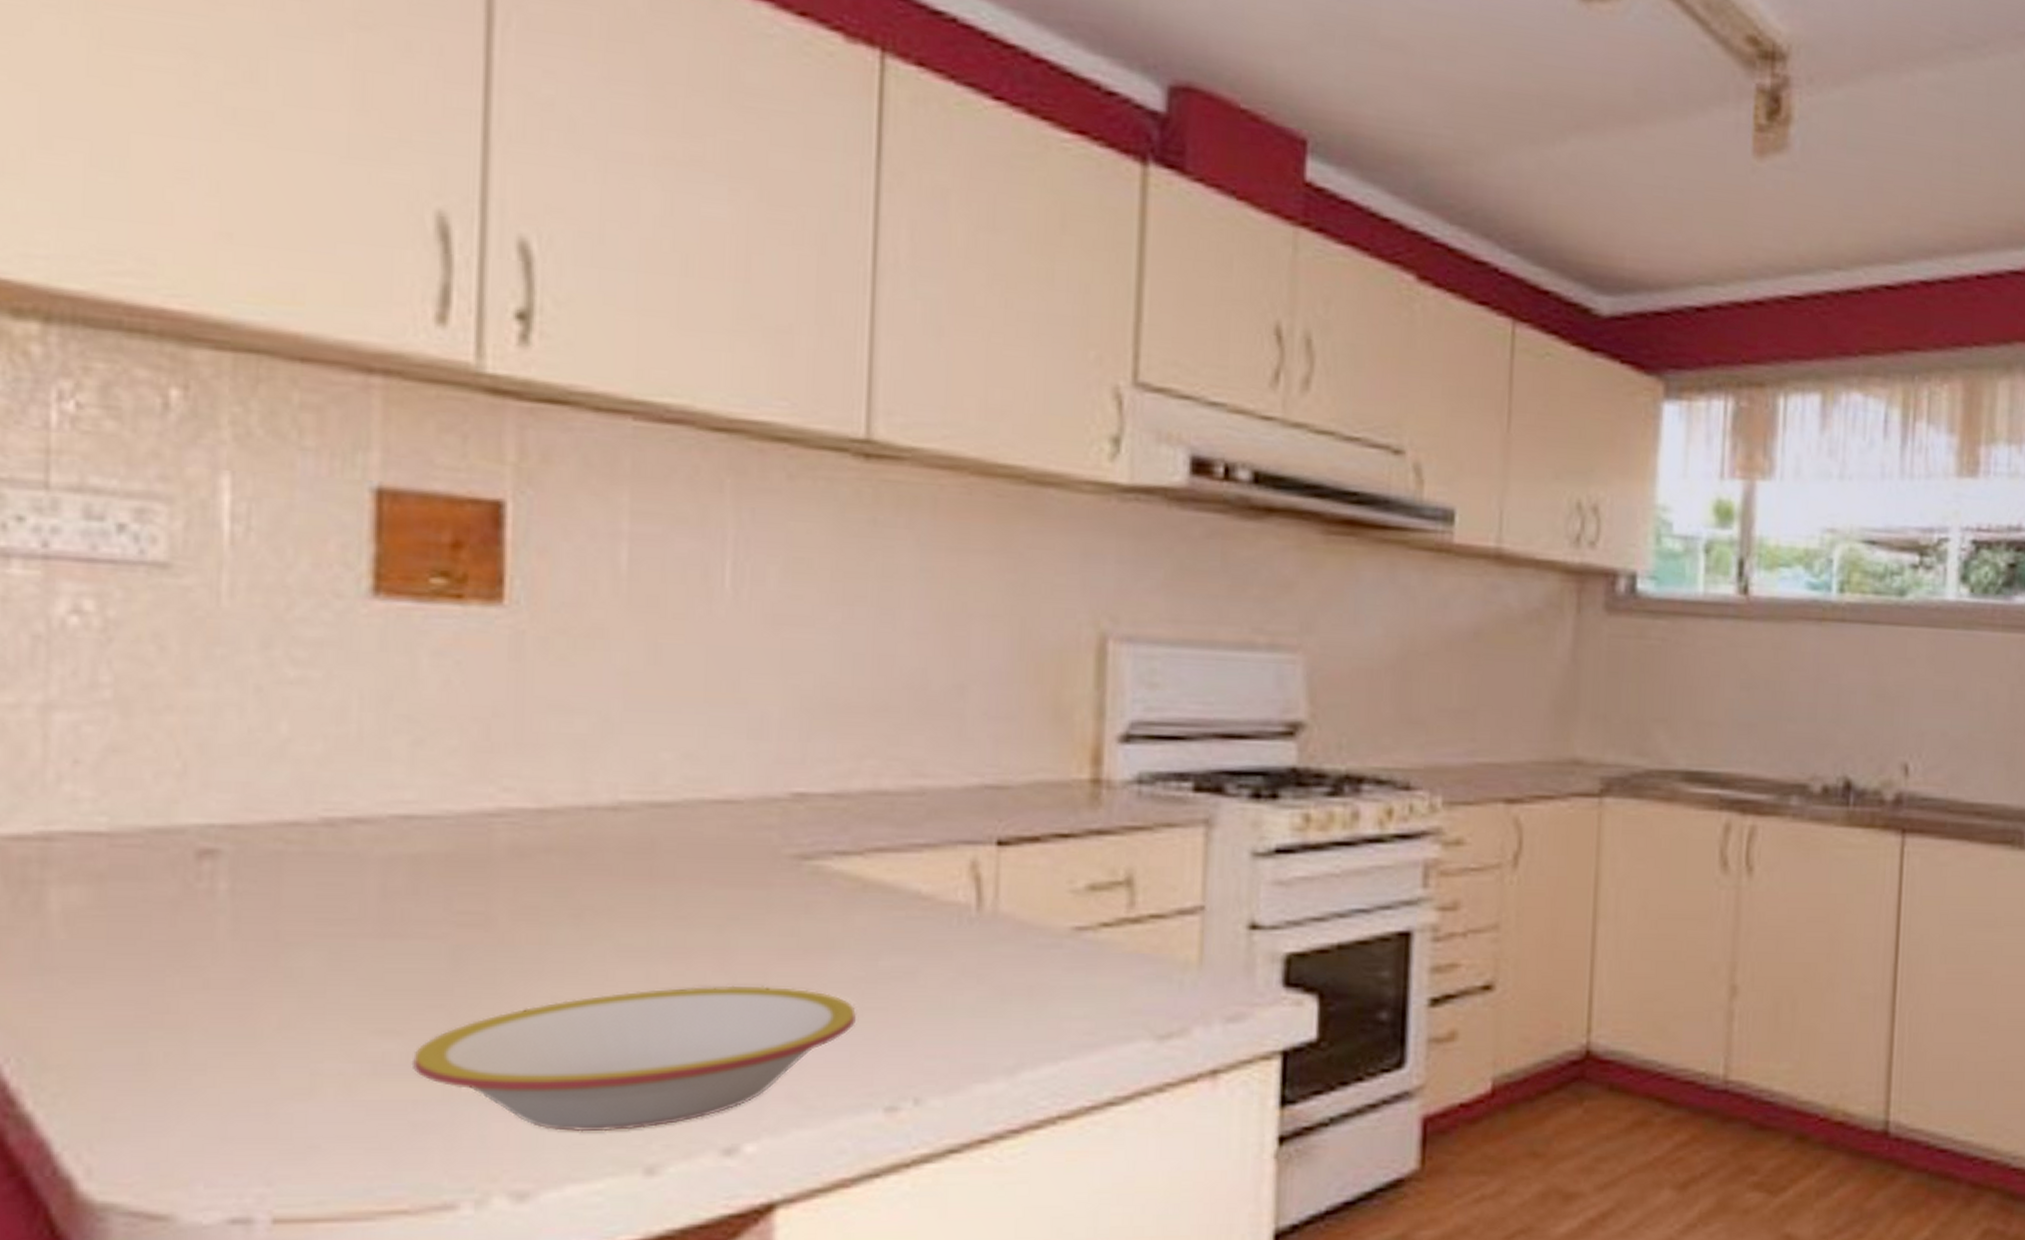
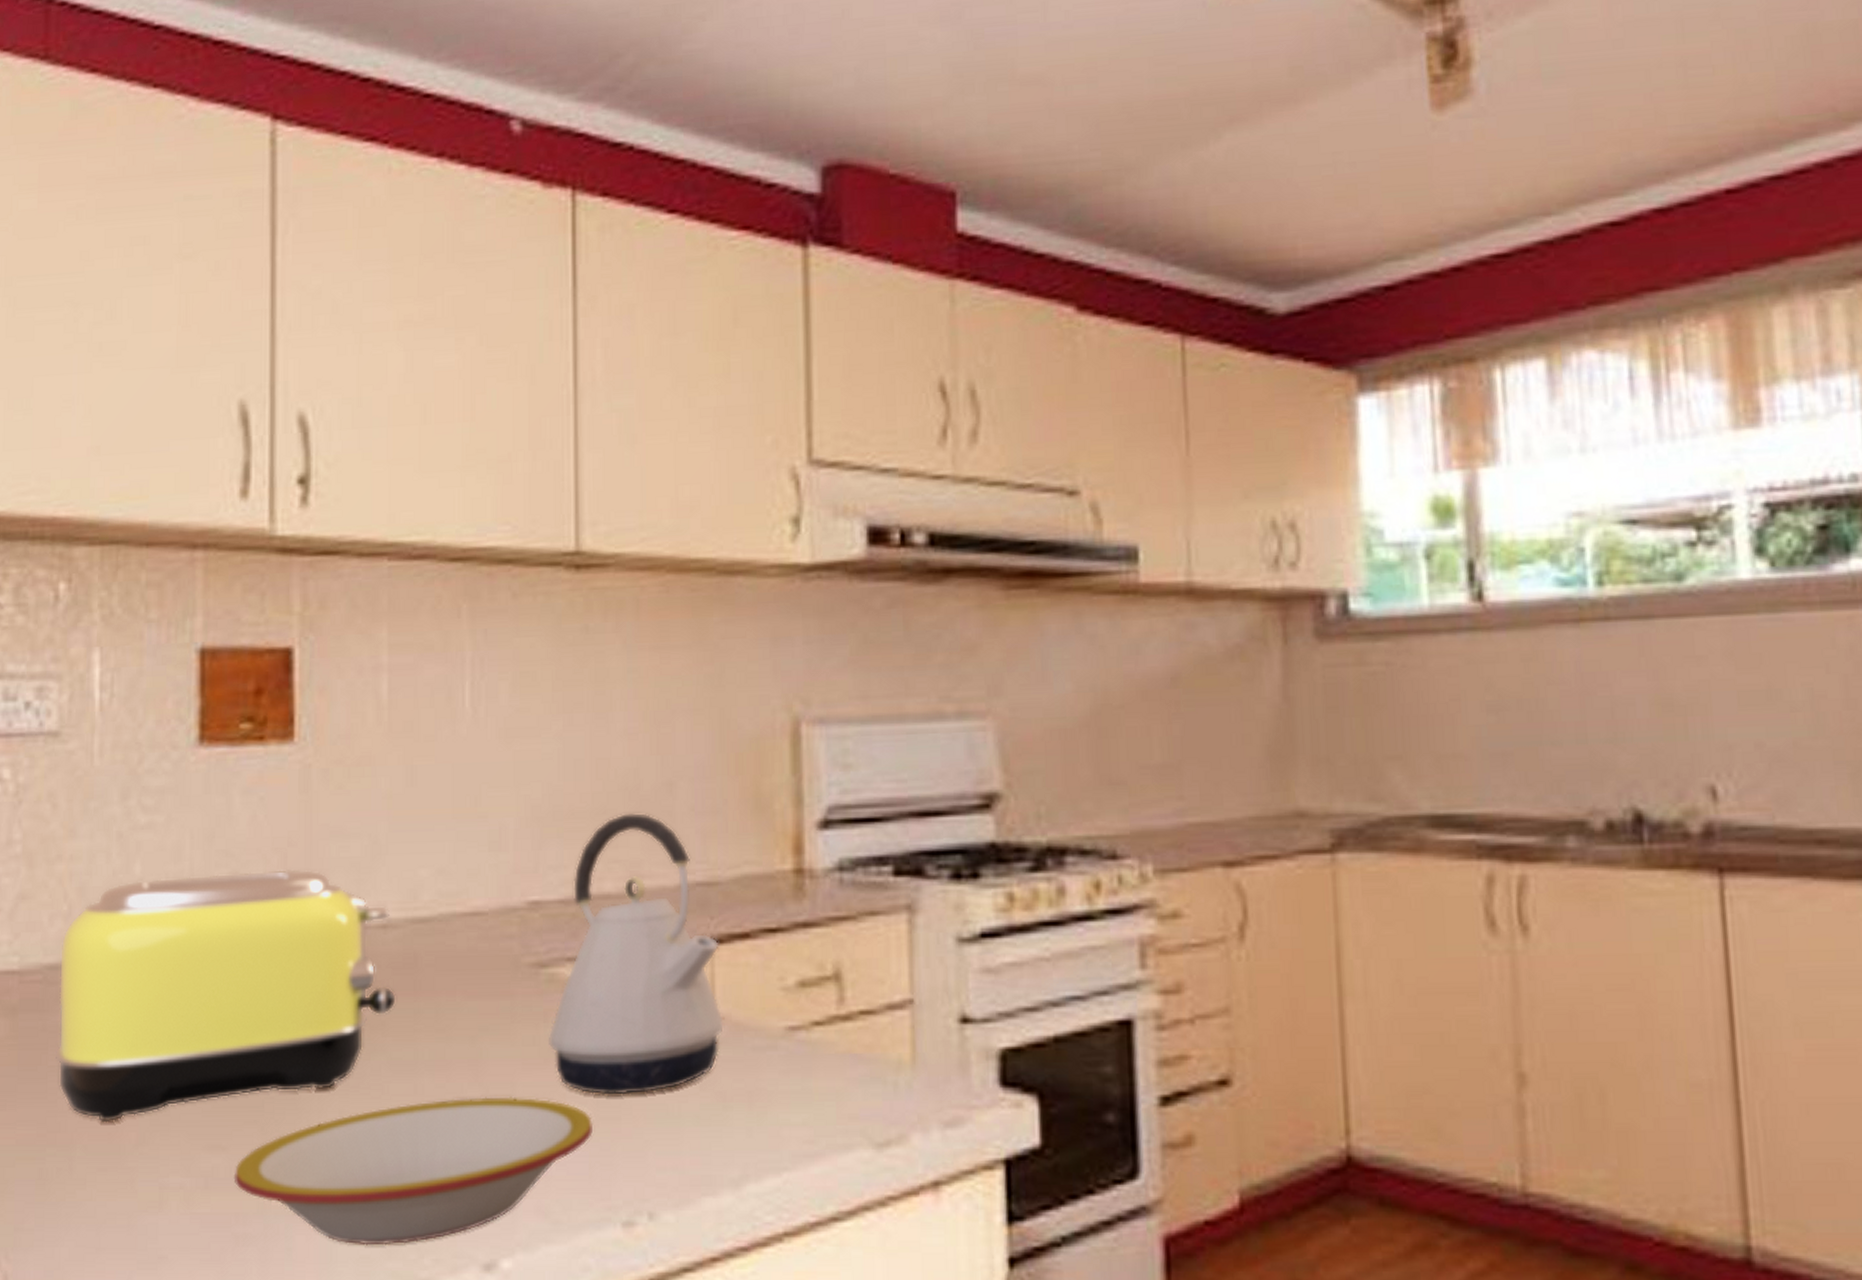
toaster: none [161,740,627,1004] -> present [54,869,396,1123]
kettle: none [808,711,1008,987] -> present [548,812,725,1095]

